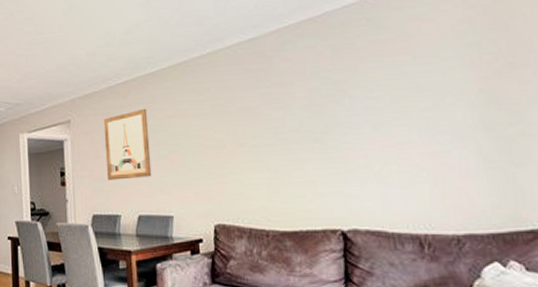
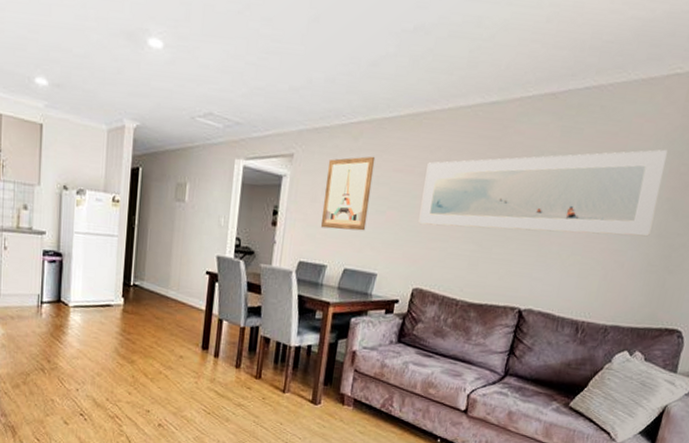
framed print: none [199,43,474,161] -> present [418,149,667,237]

